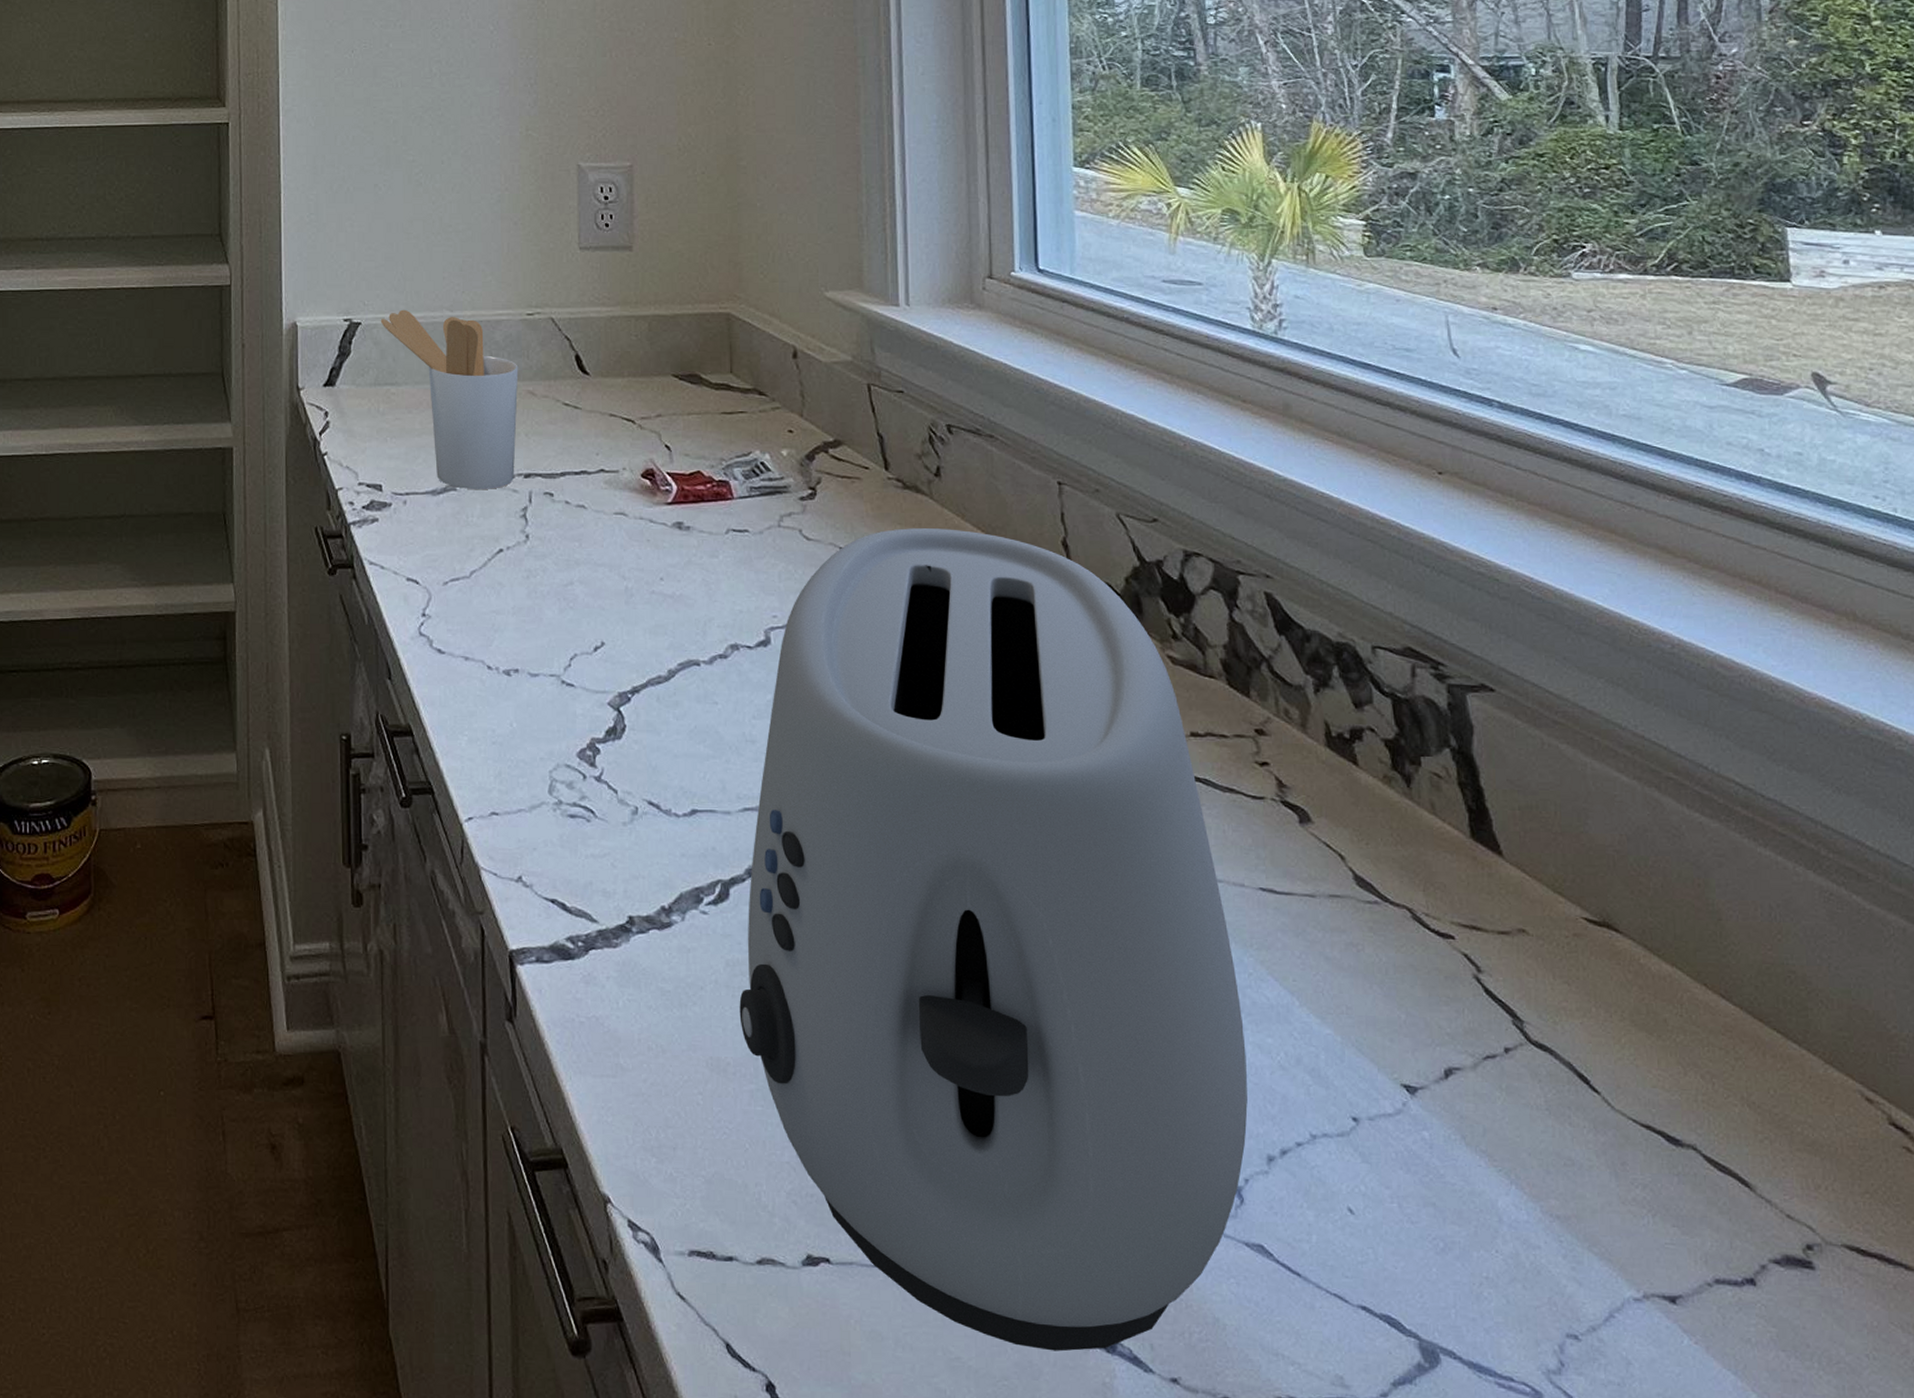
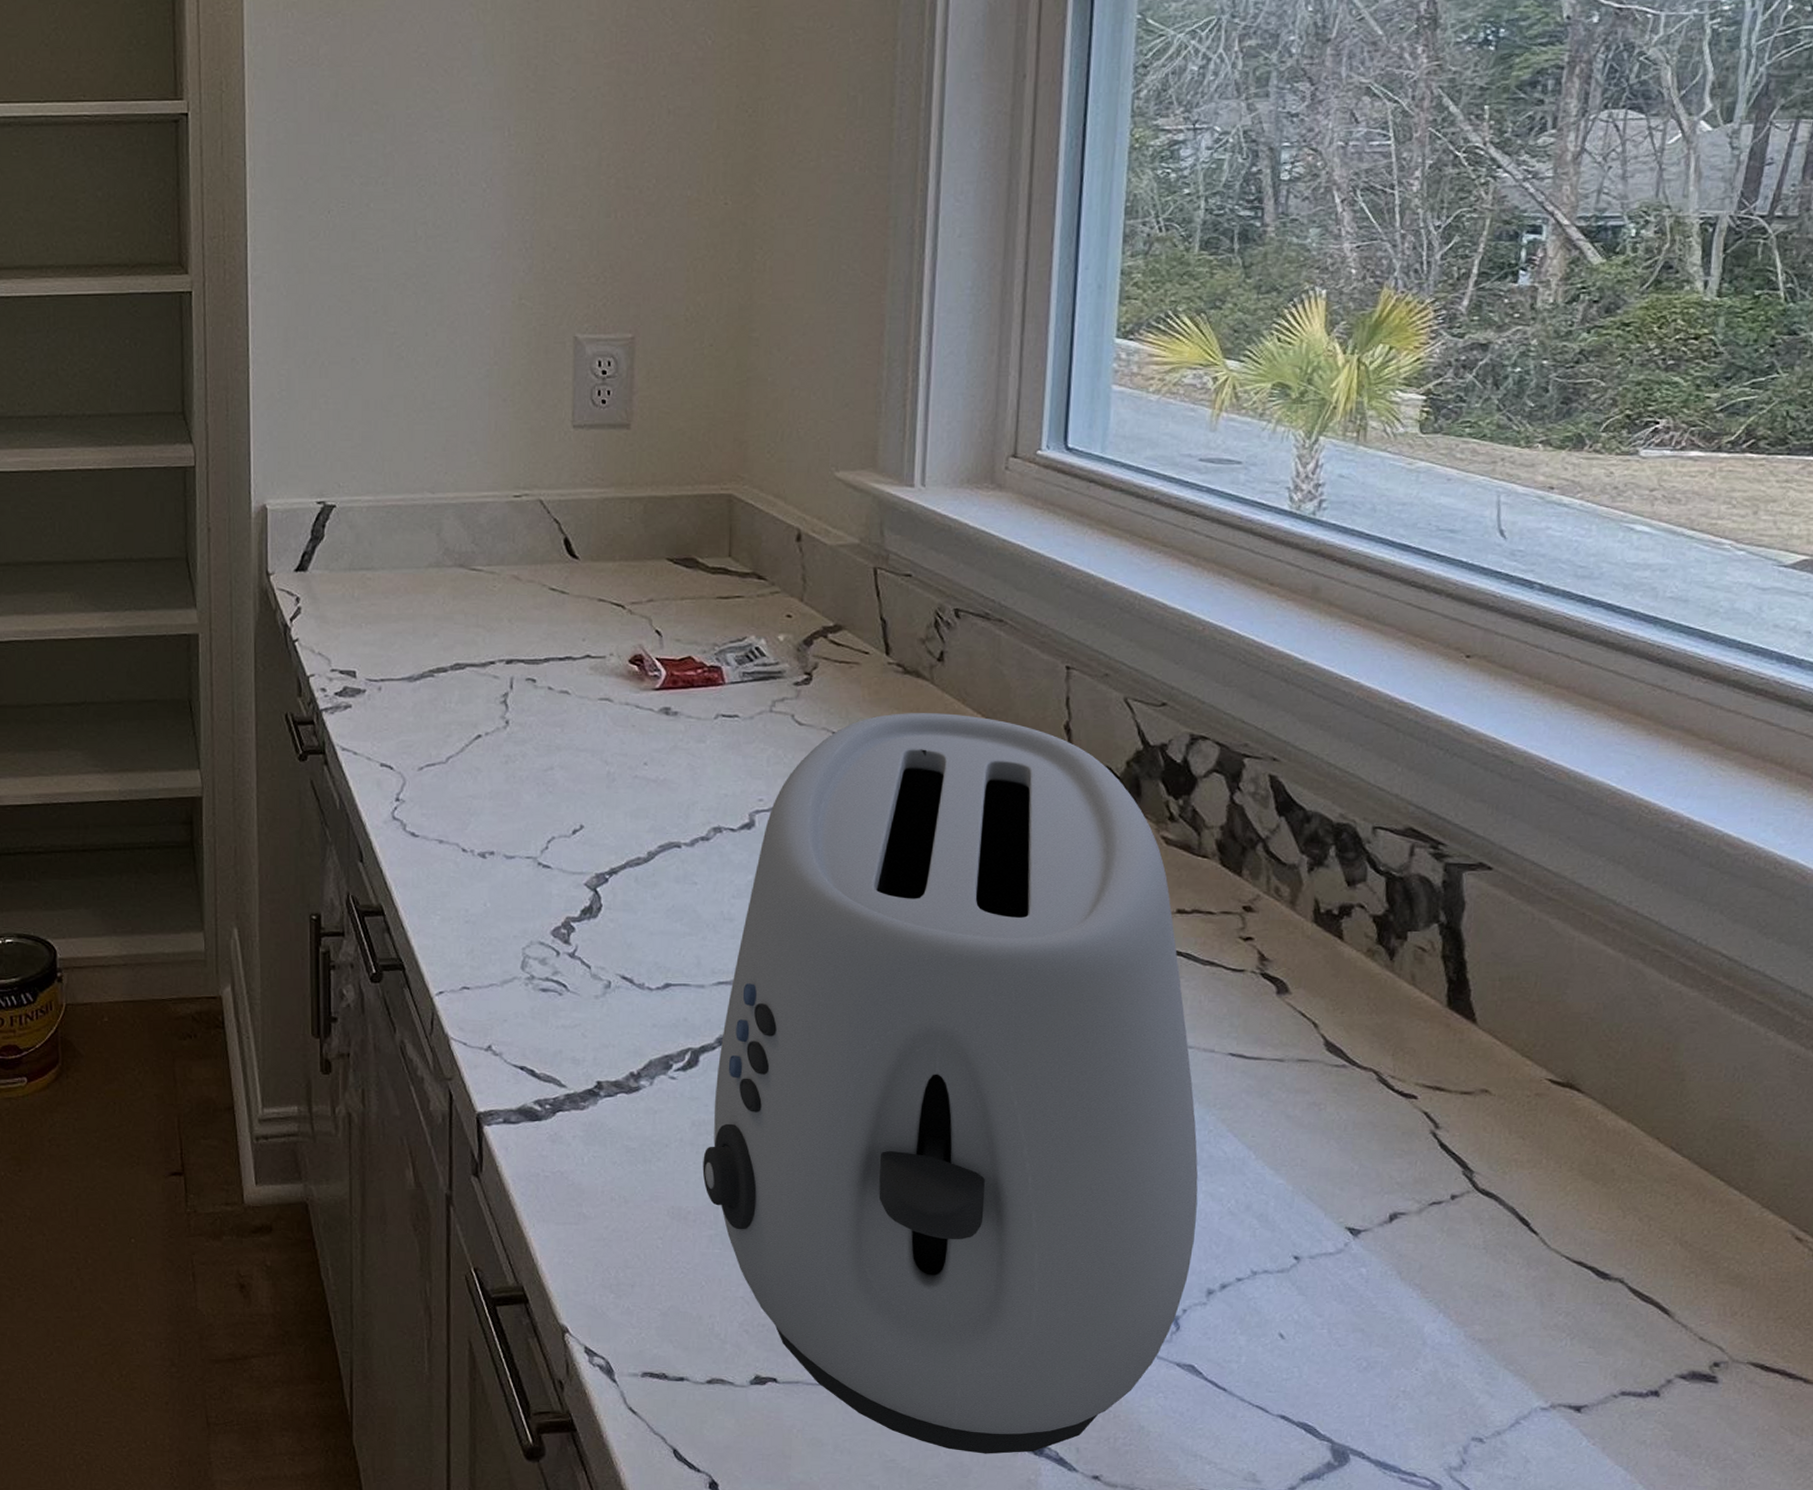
utensil holder: present [380,309,519,489] -> none [356,491,503,675]

